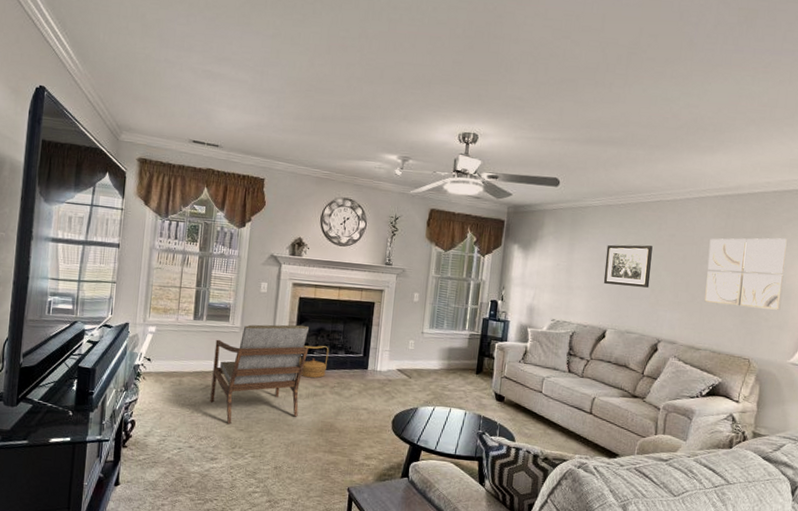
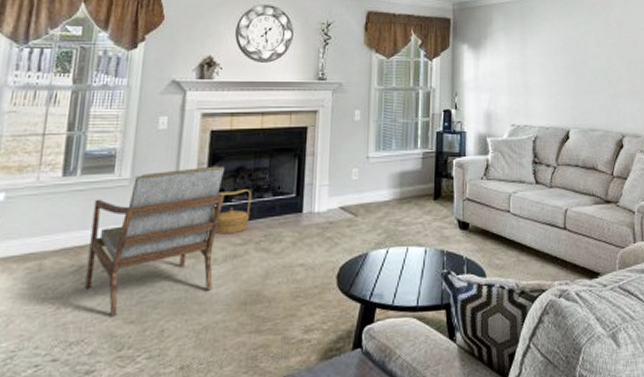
wall art: present [603,244,653,288] -> none [559,34,606,80]

